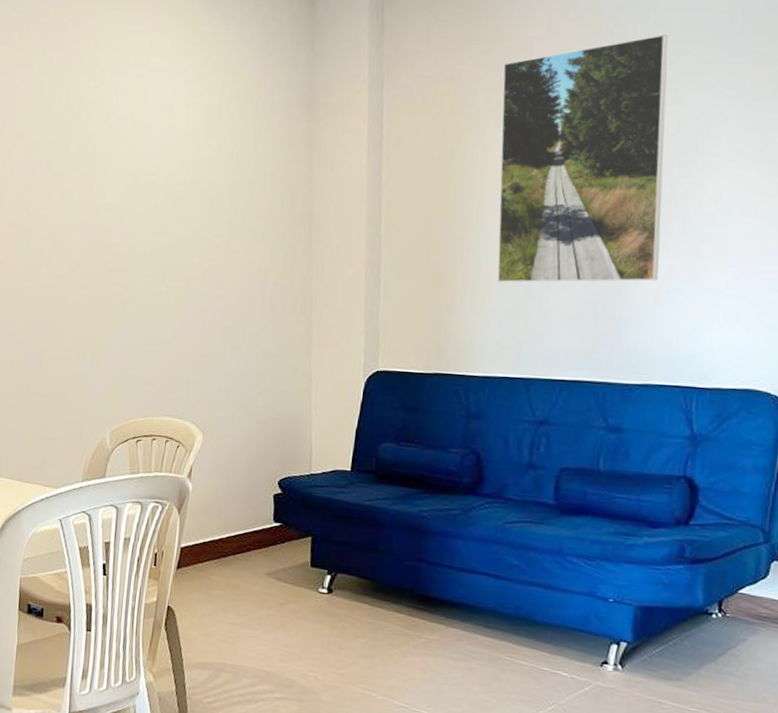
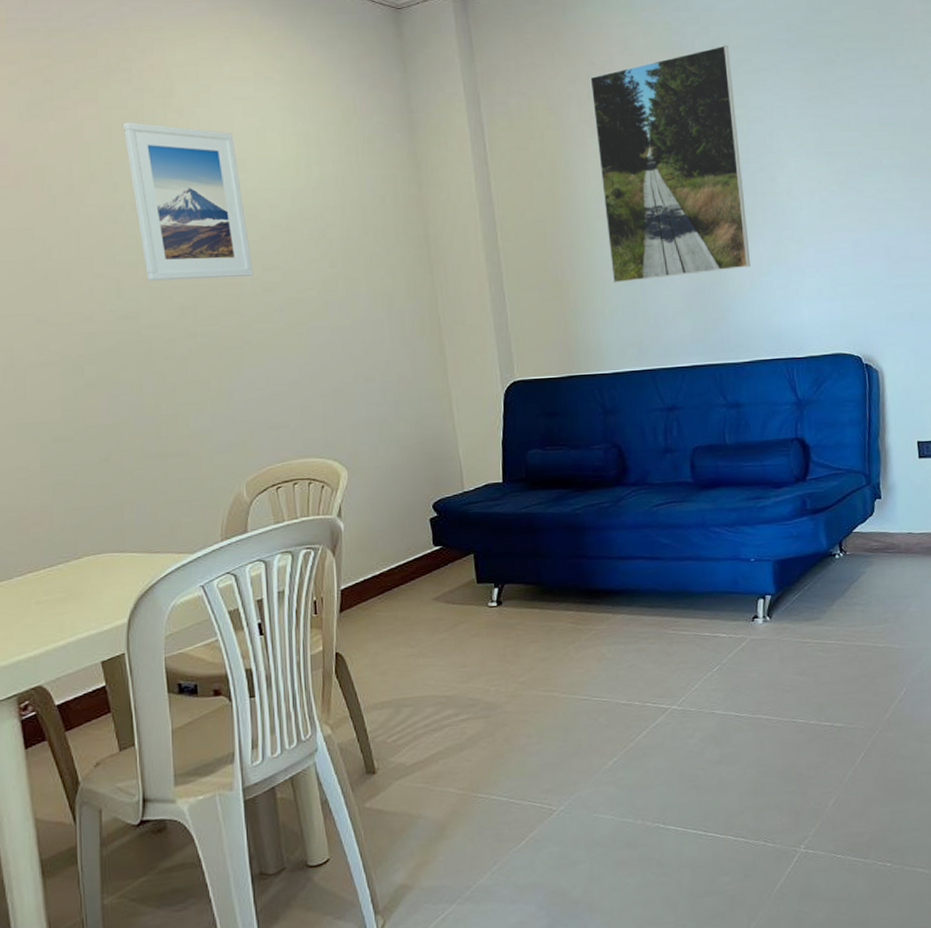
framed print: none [50,87,145,238] -> present [122,122,253,281]

